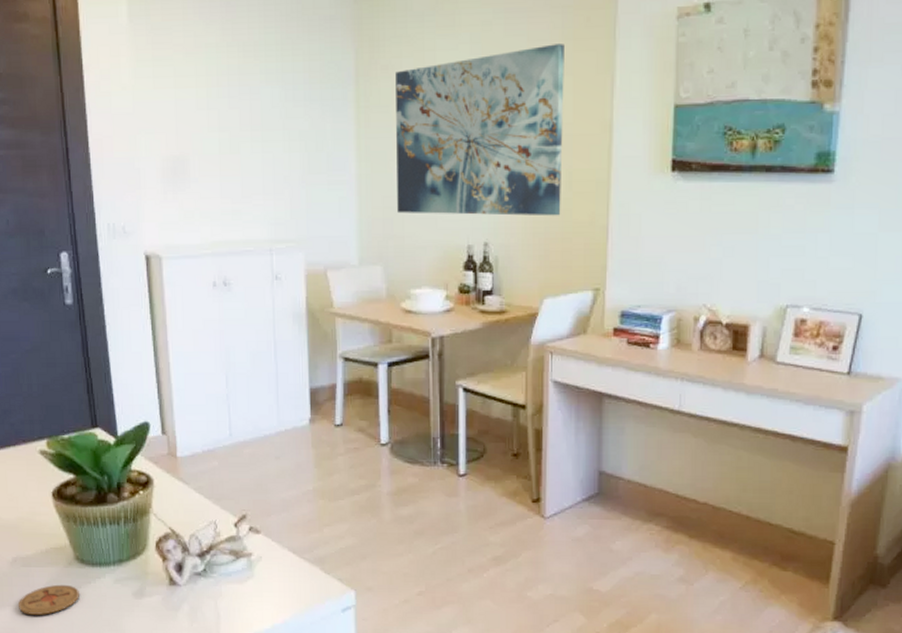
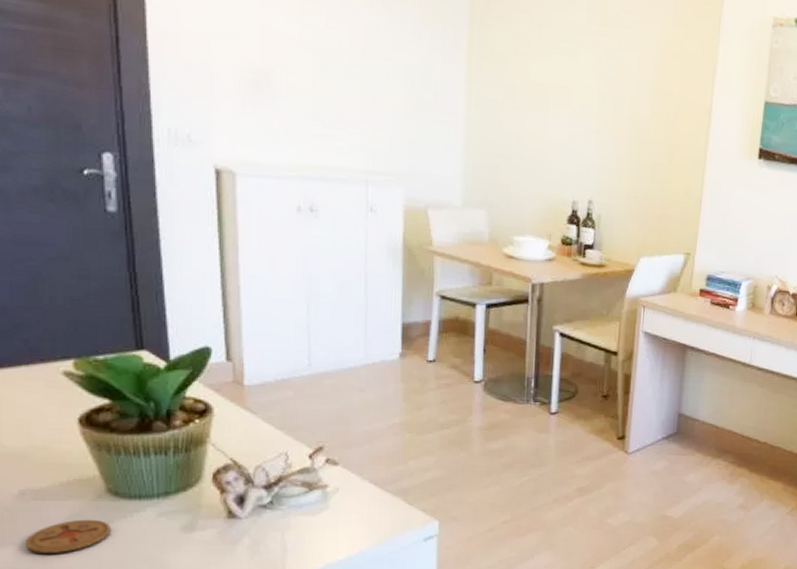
wall art: present [396,44,564,216] -> none [505,24,675,185]

